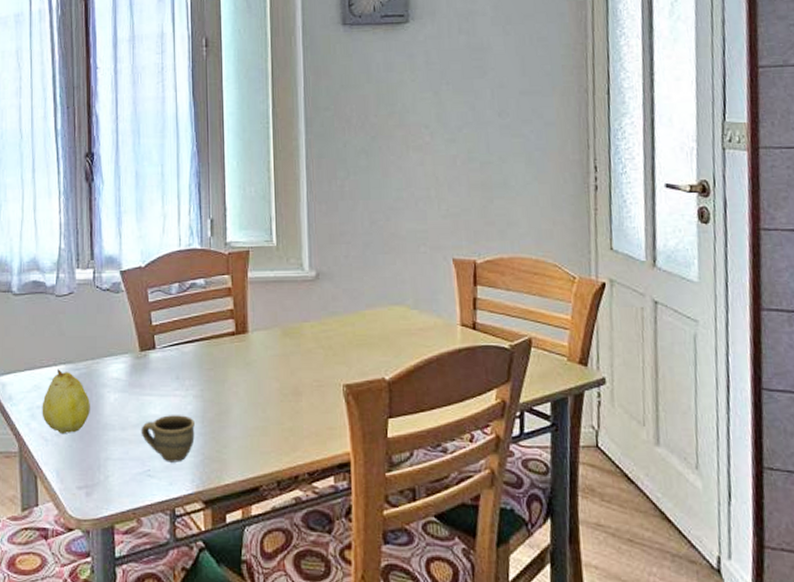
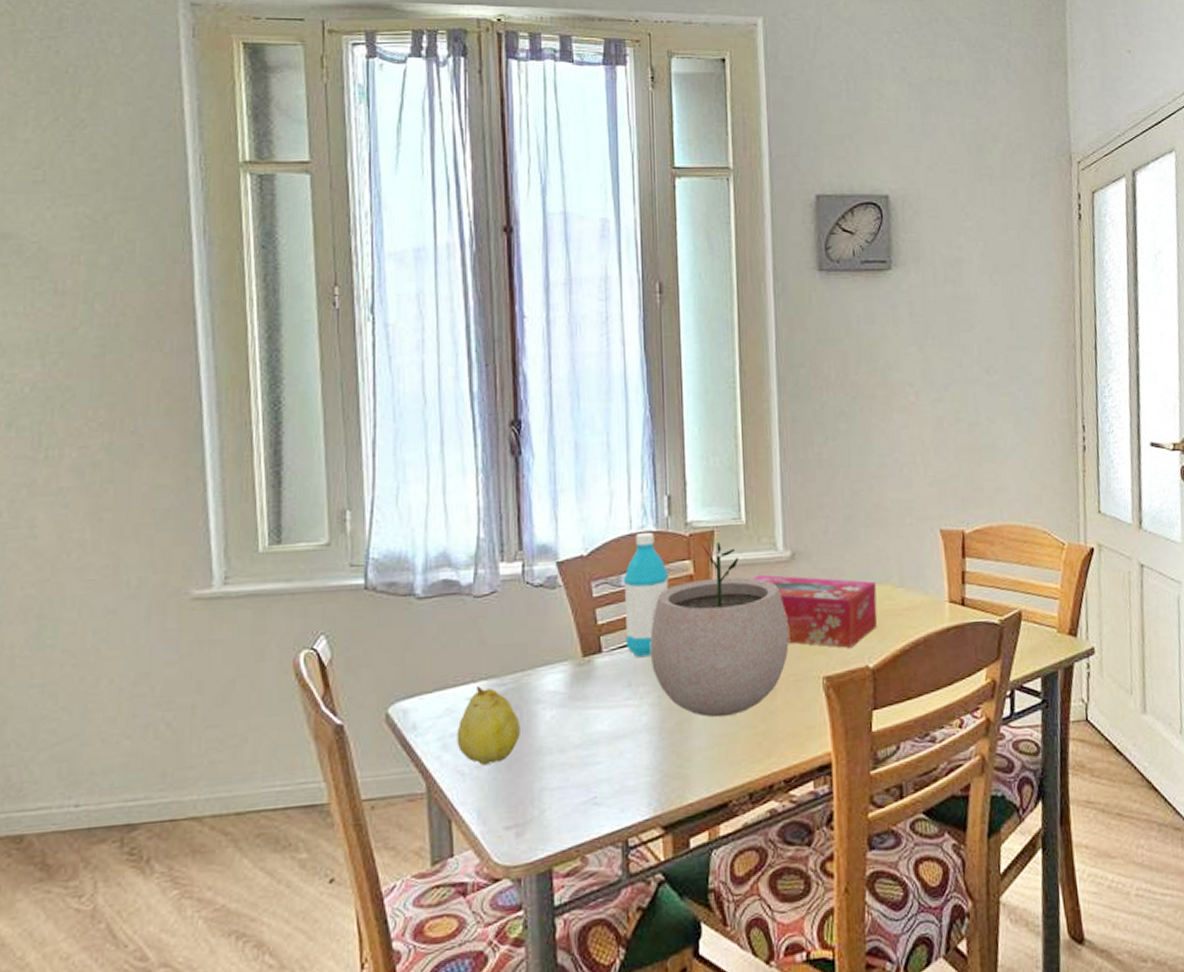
cup: present [141,415,195,462] -> none [584,728,651,786]
water bottle: none [173,249,211,356] -> present [623,531,669,658]
plant pot: none [194,260,313,412] -> present [649,541,789,718]
tissue box: none [281,291,394,360] -> present [751,574,878,648]

